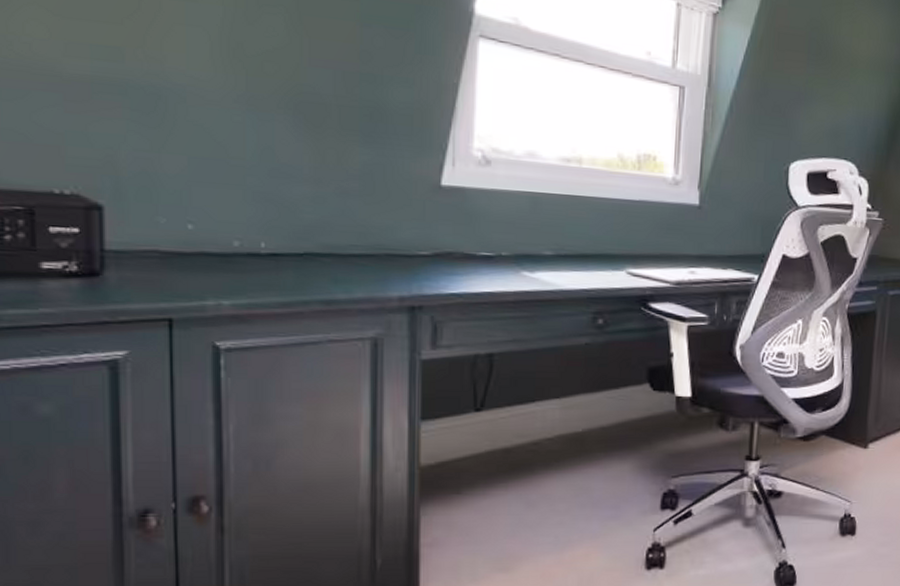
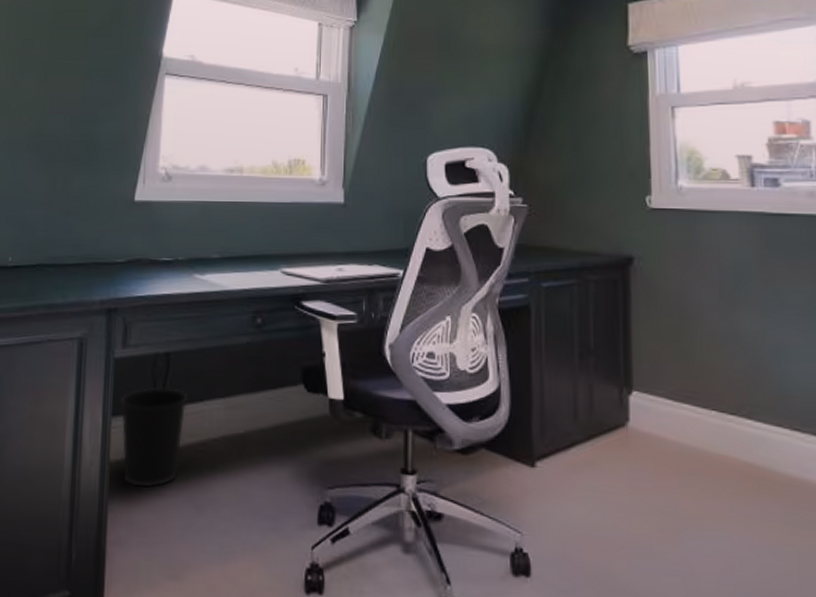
wastebasket: none [430,389,517,489] -> present [120,387,188,488]

